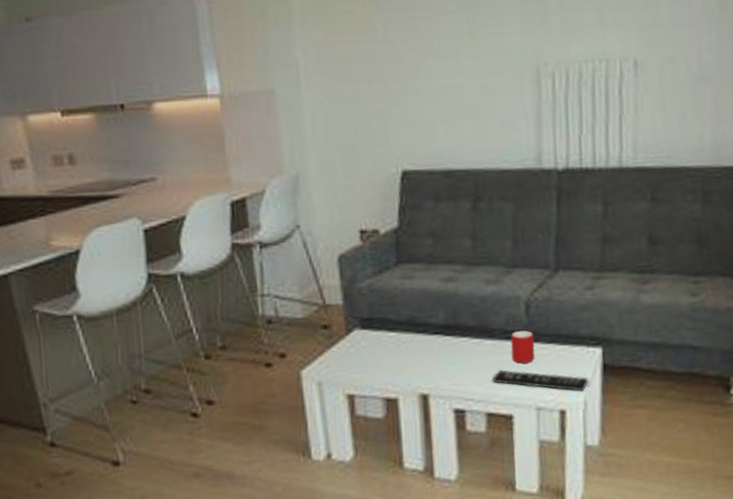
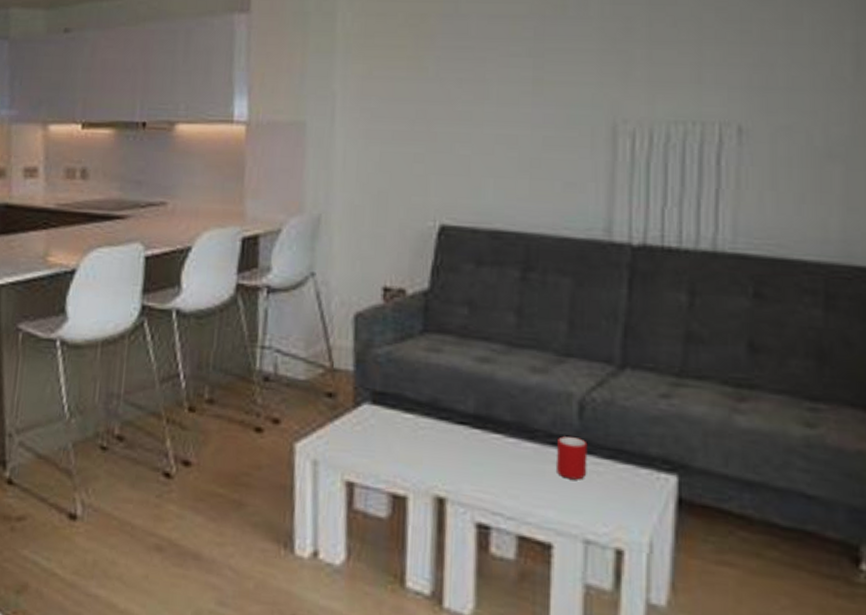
remote control: present [492,370,588,391] -> none [528,482,657,529]

